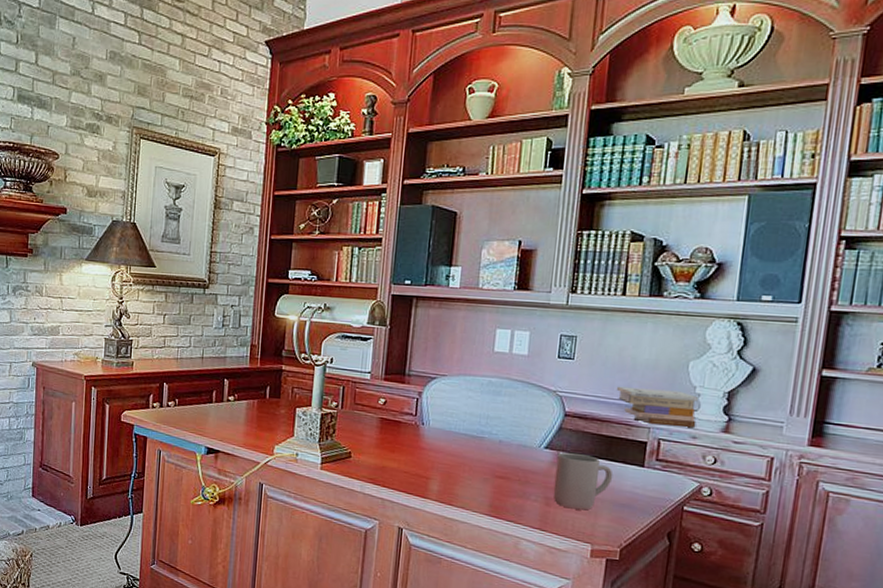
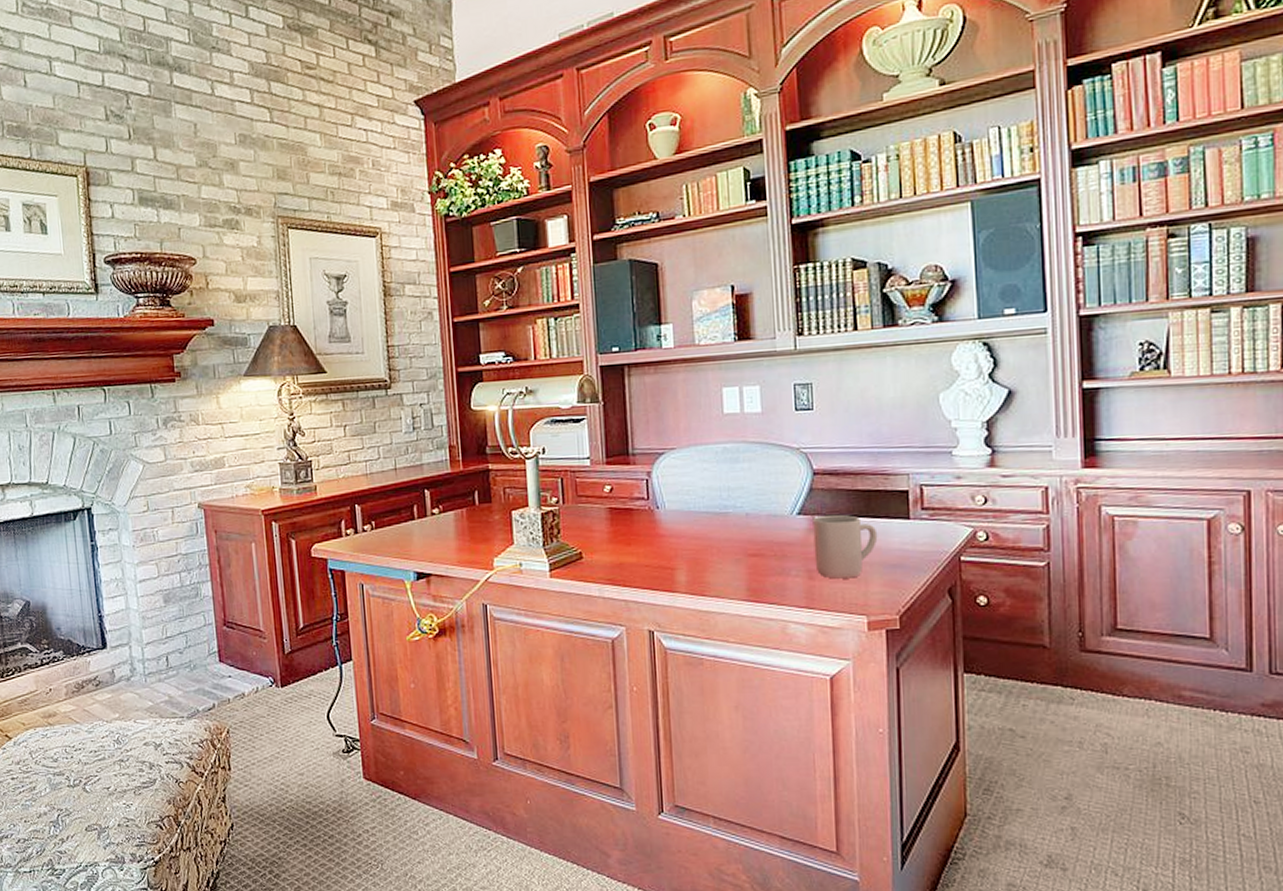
books: present [616,386,698,428] -> none [864,428,958,470]

